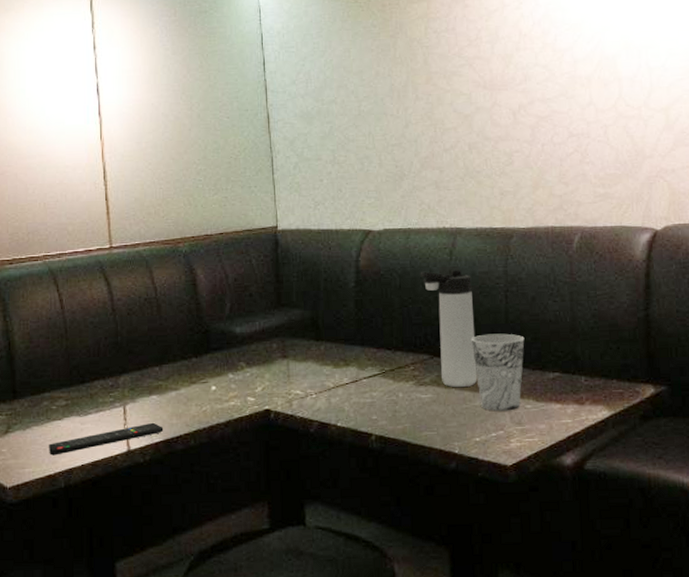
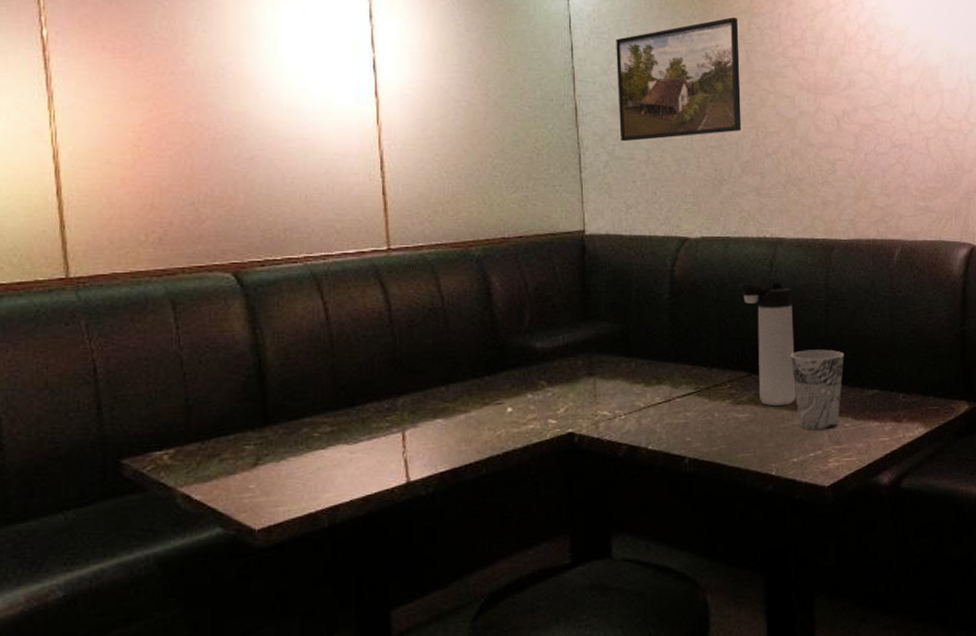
remote control: present [49,422,164,456] -> none [309,449,450,491]
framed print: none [303,24,421,145] -> present [616,17,742,142]

